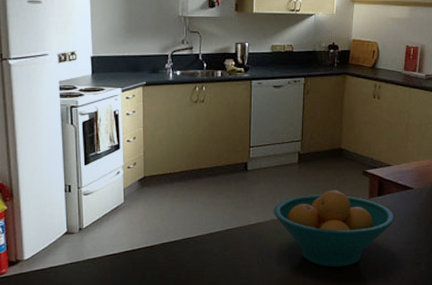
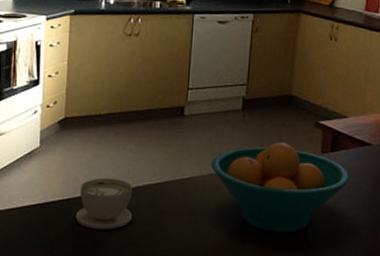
coffee cup: none [159,226,208,271] -> present [75,178,133,229]

